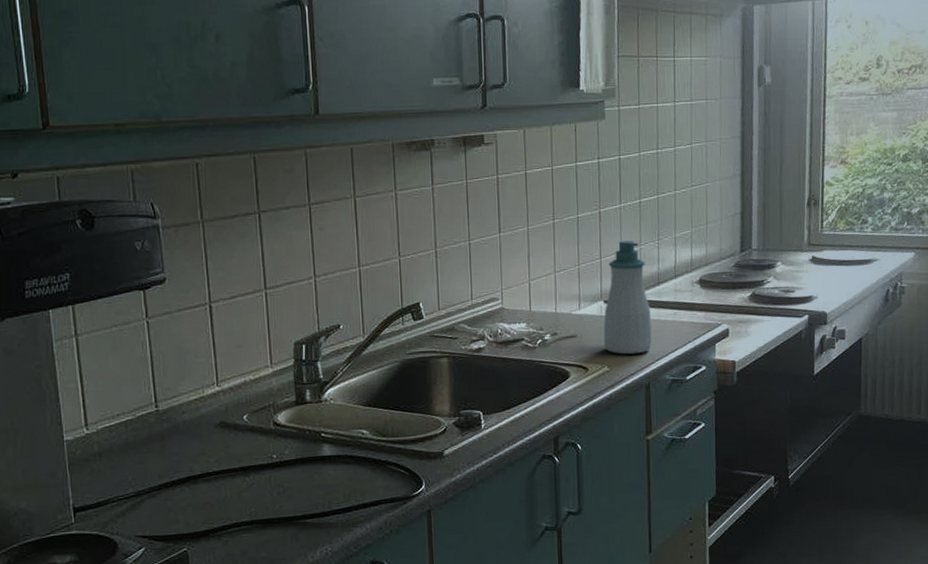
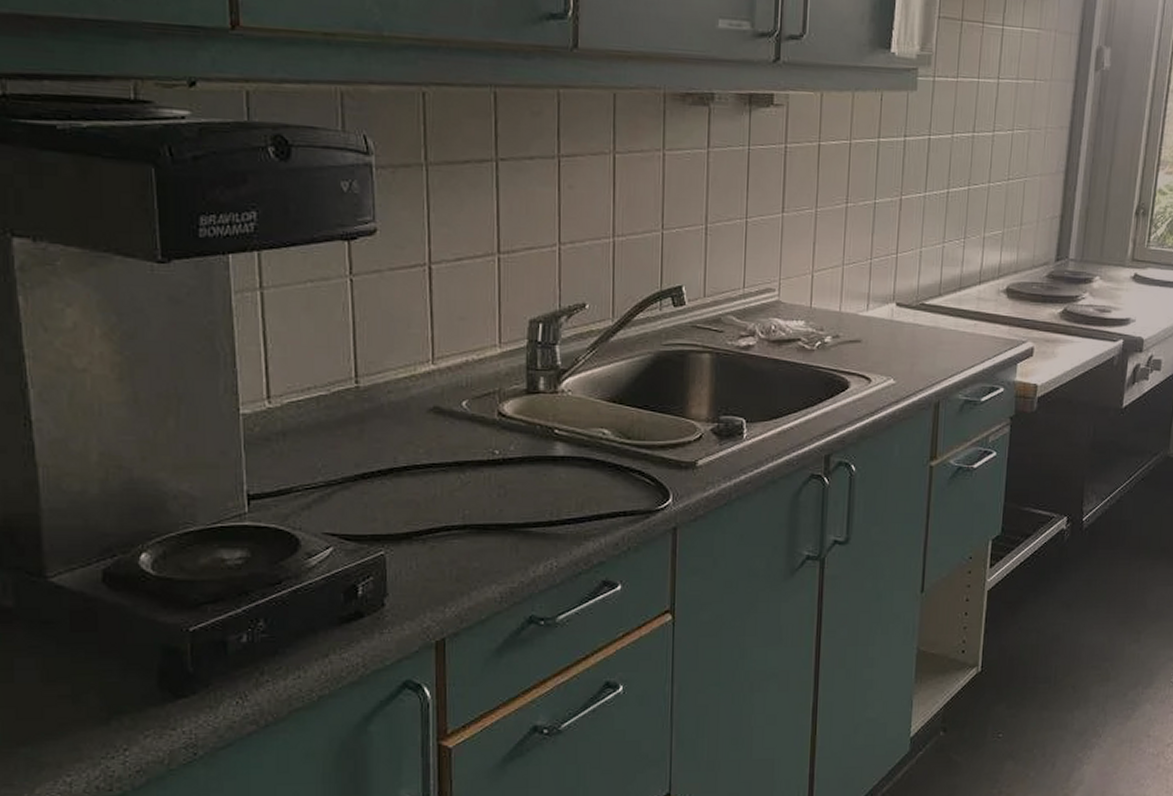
soap bottle: present [603,240,652,355] -> none [891,235,949,368]

